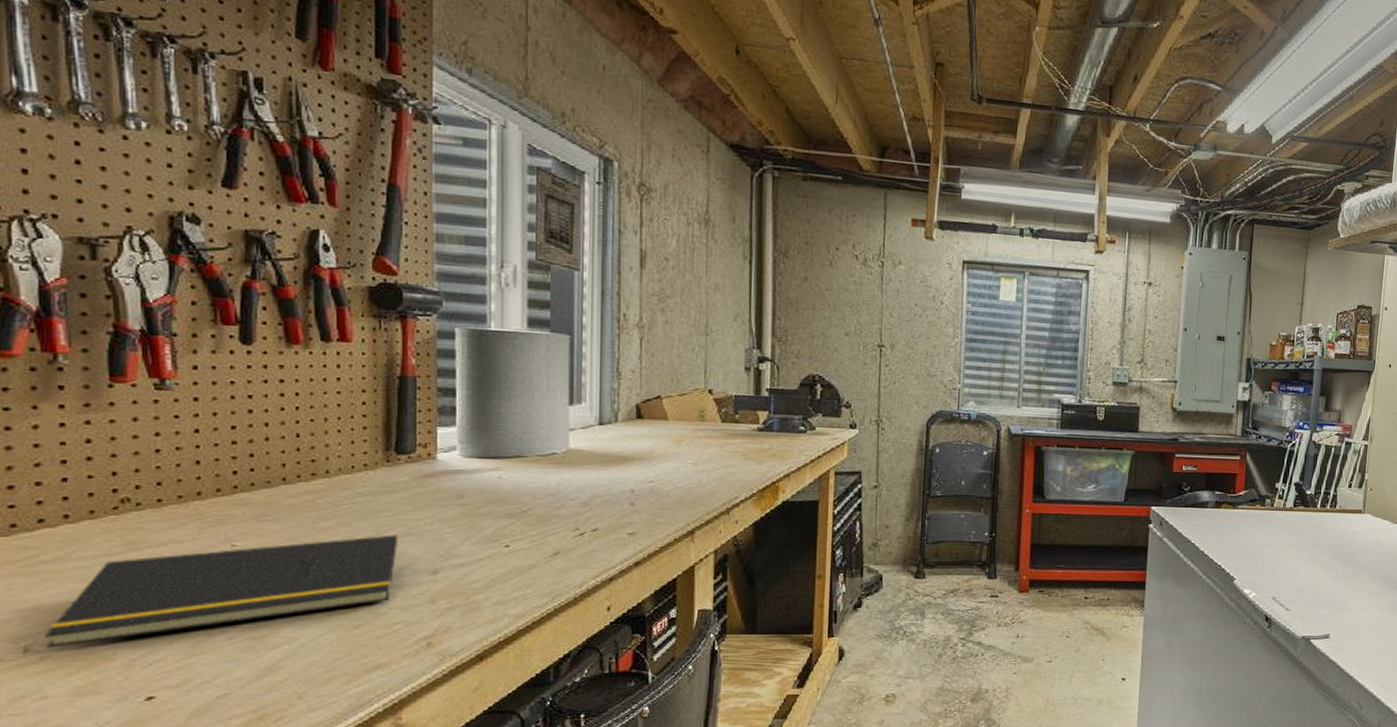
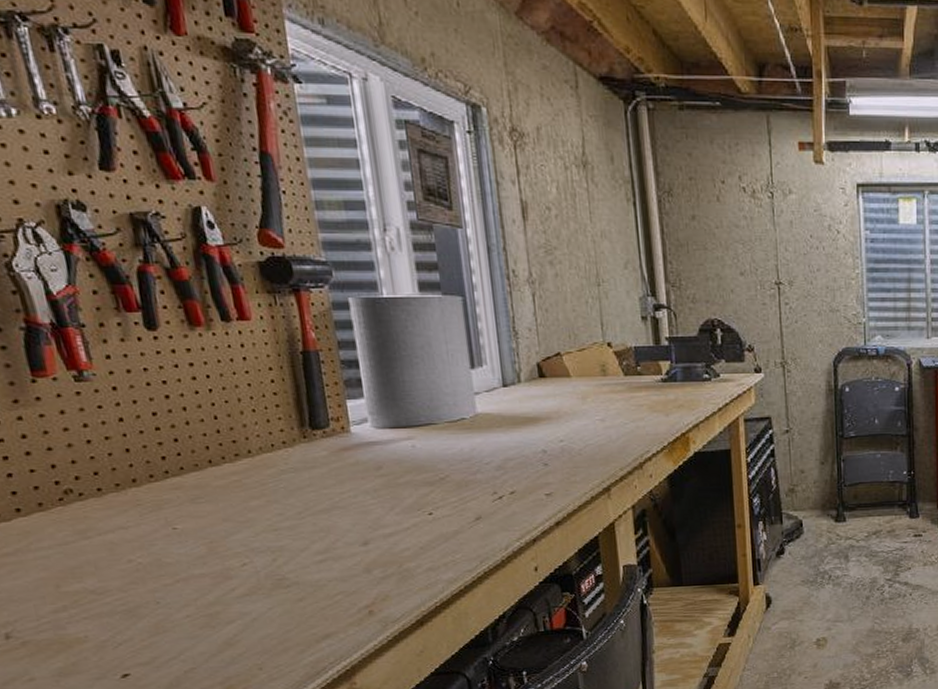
notepad: present [45,535,398,648] -> none [21,509,328,634]

